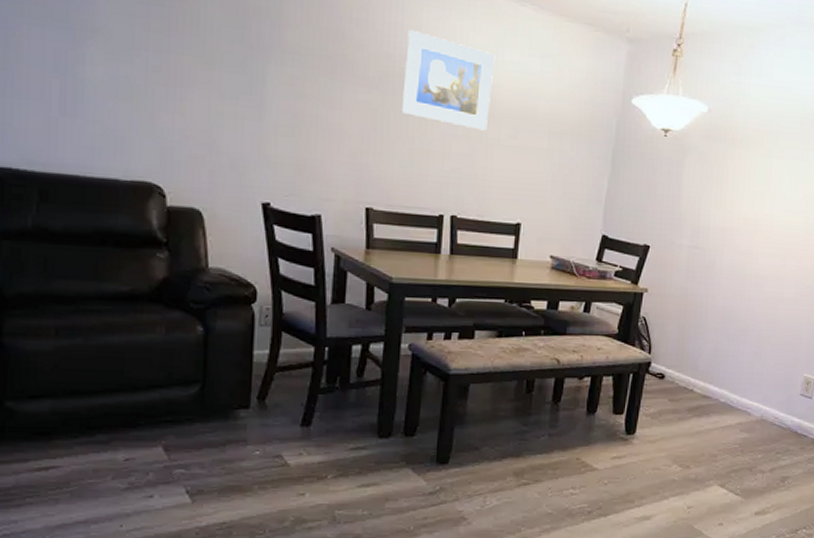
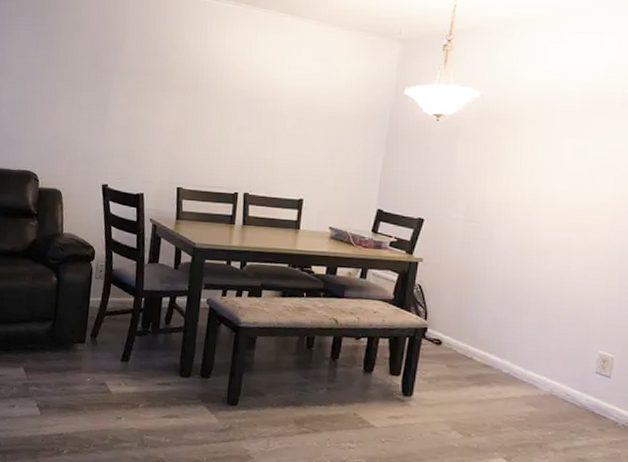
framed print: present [401,30,496,131] -> none [207,49,283,123]

